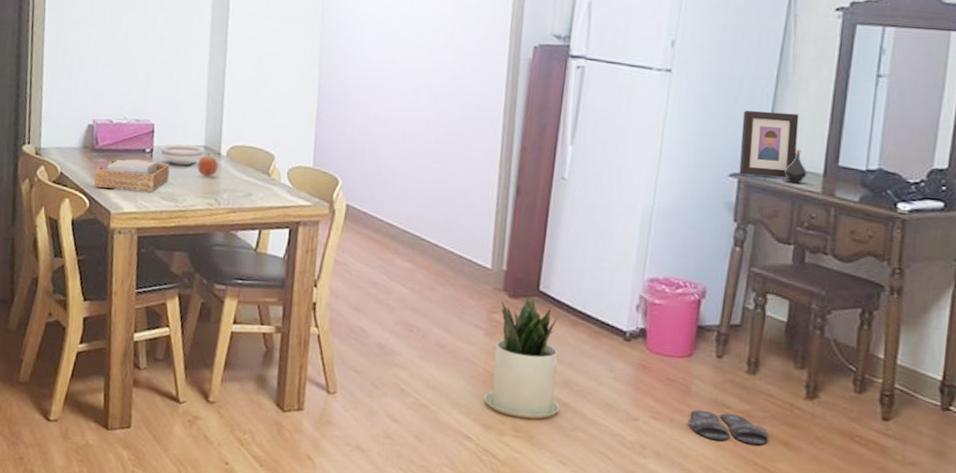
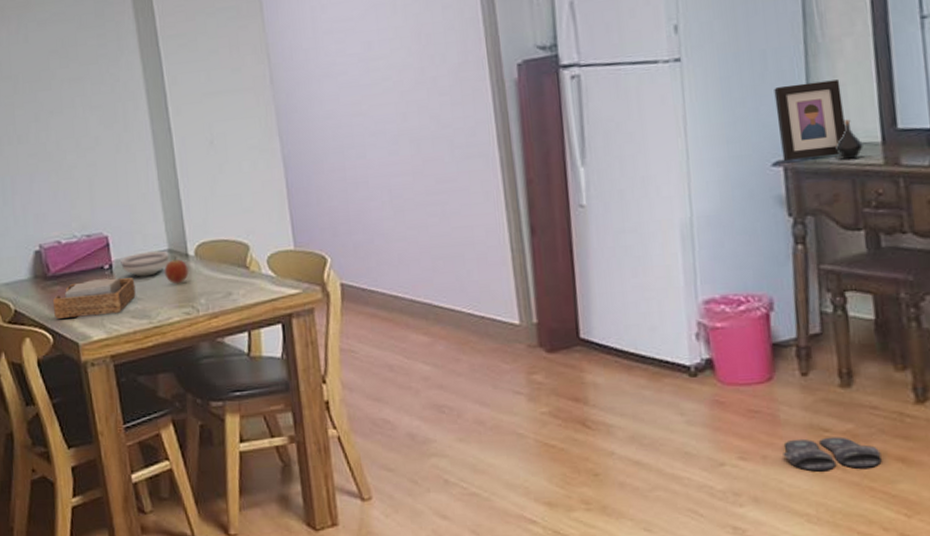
planter: present [484,298,560,419] -> none [539,348,632,488]

